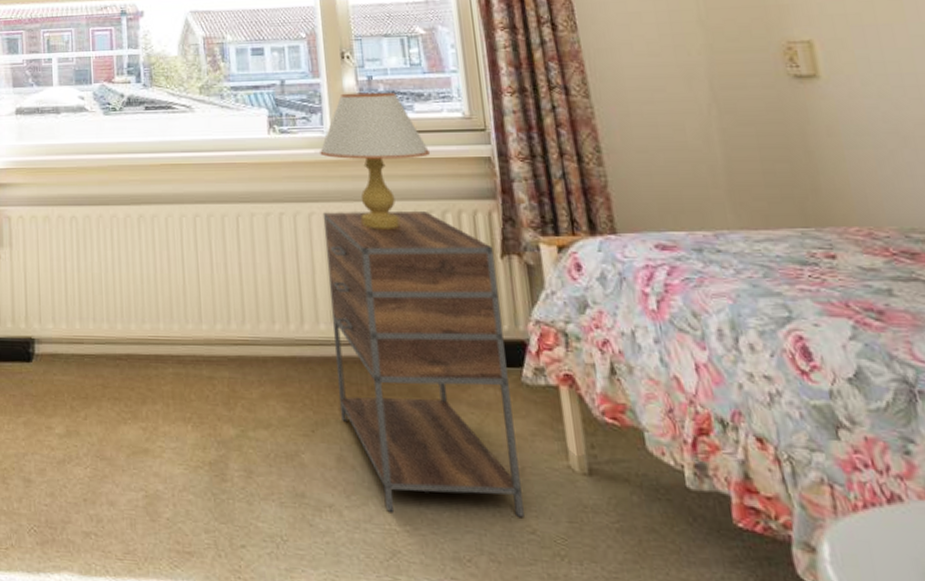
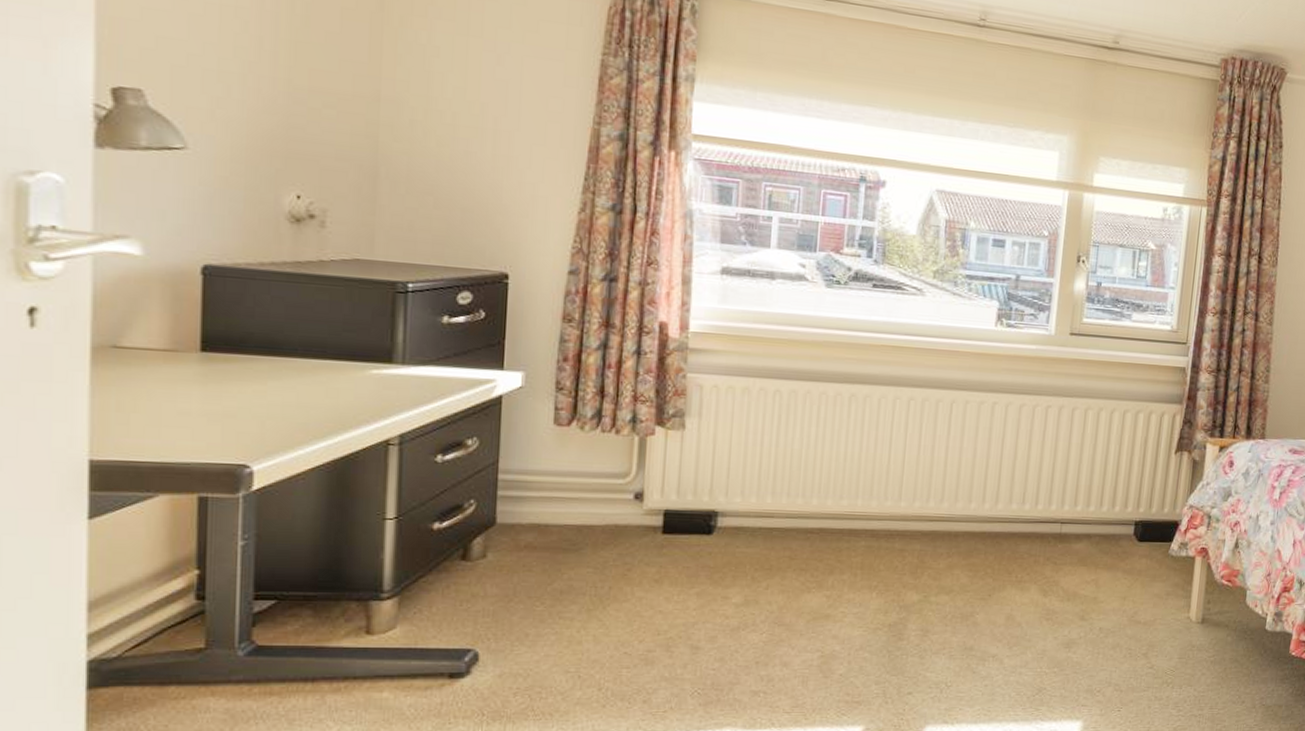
table lamp: present [320,92,431,229] -> none [1041,295,1138,424]
nightstand: present [322,212,524,517] -> none [1017,405,1170,658]

